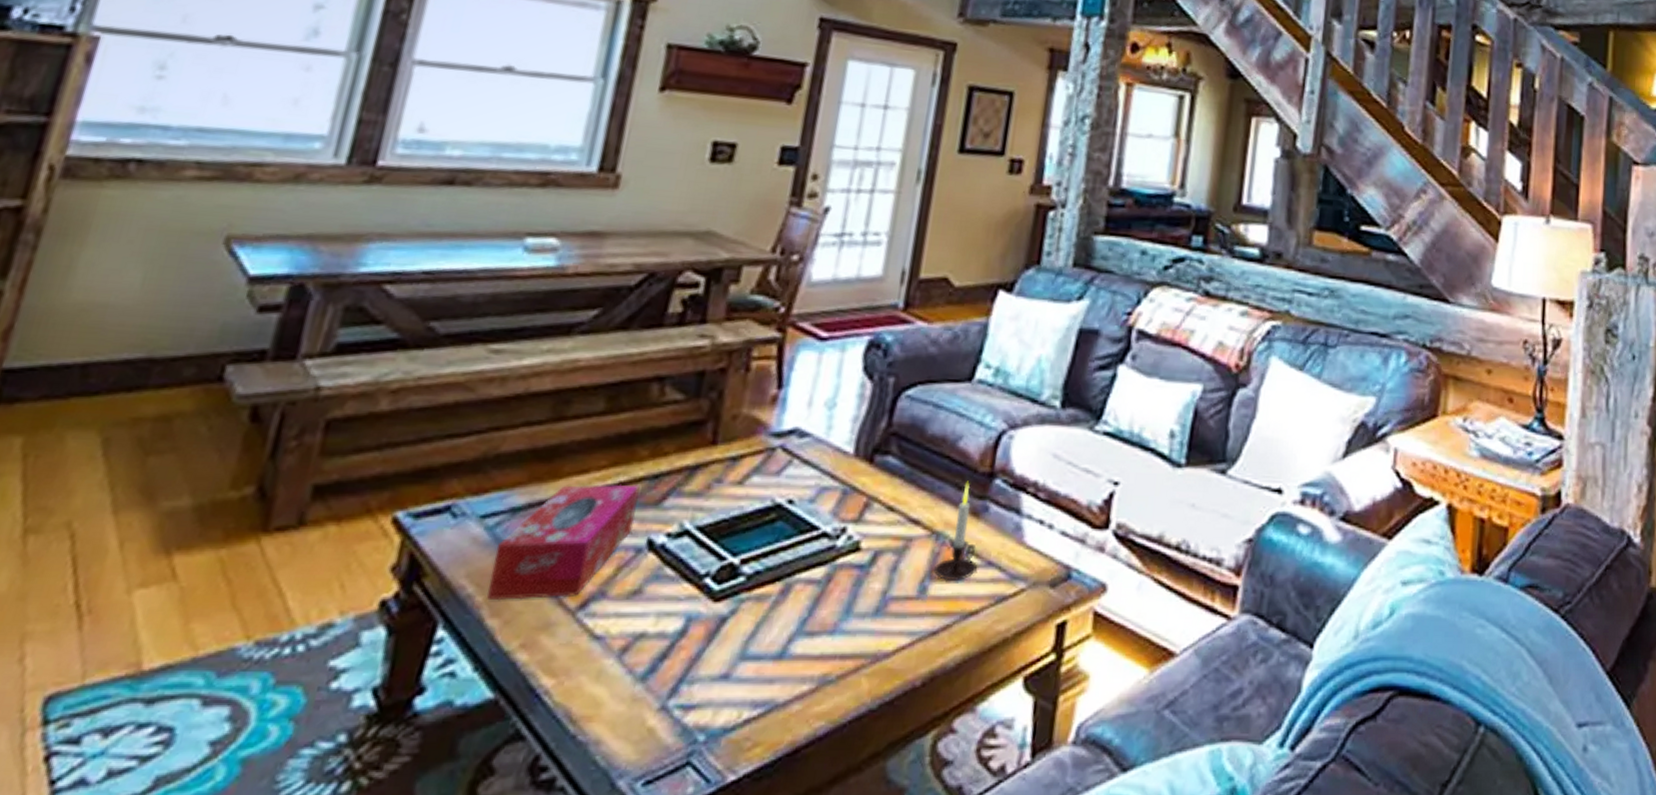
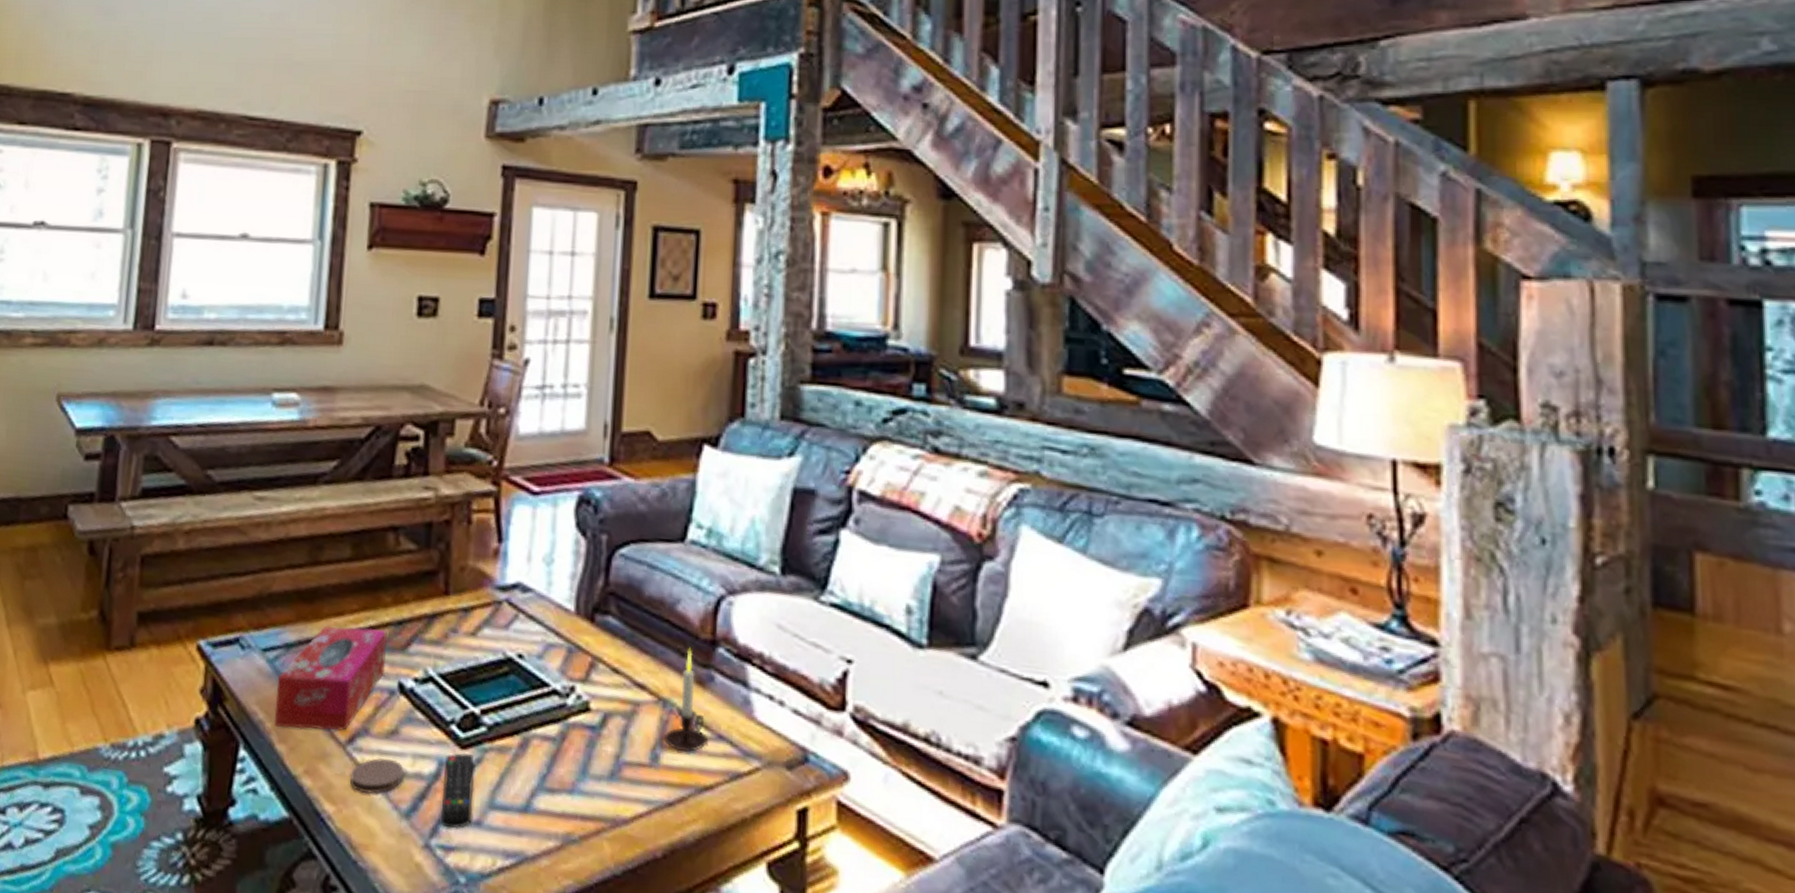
coaster: none [576,620,645,662] -> present [350,758,404,795]
remote control: none [682,605,728,686] -> present [441,752,474,829]

